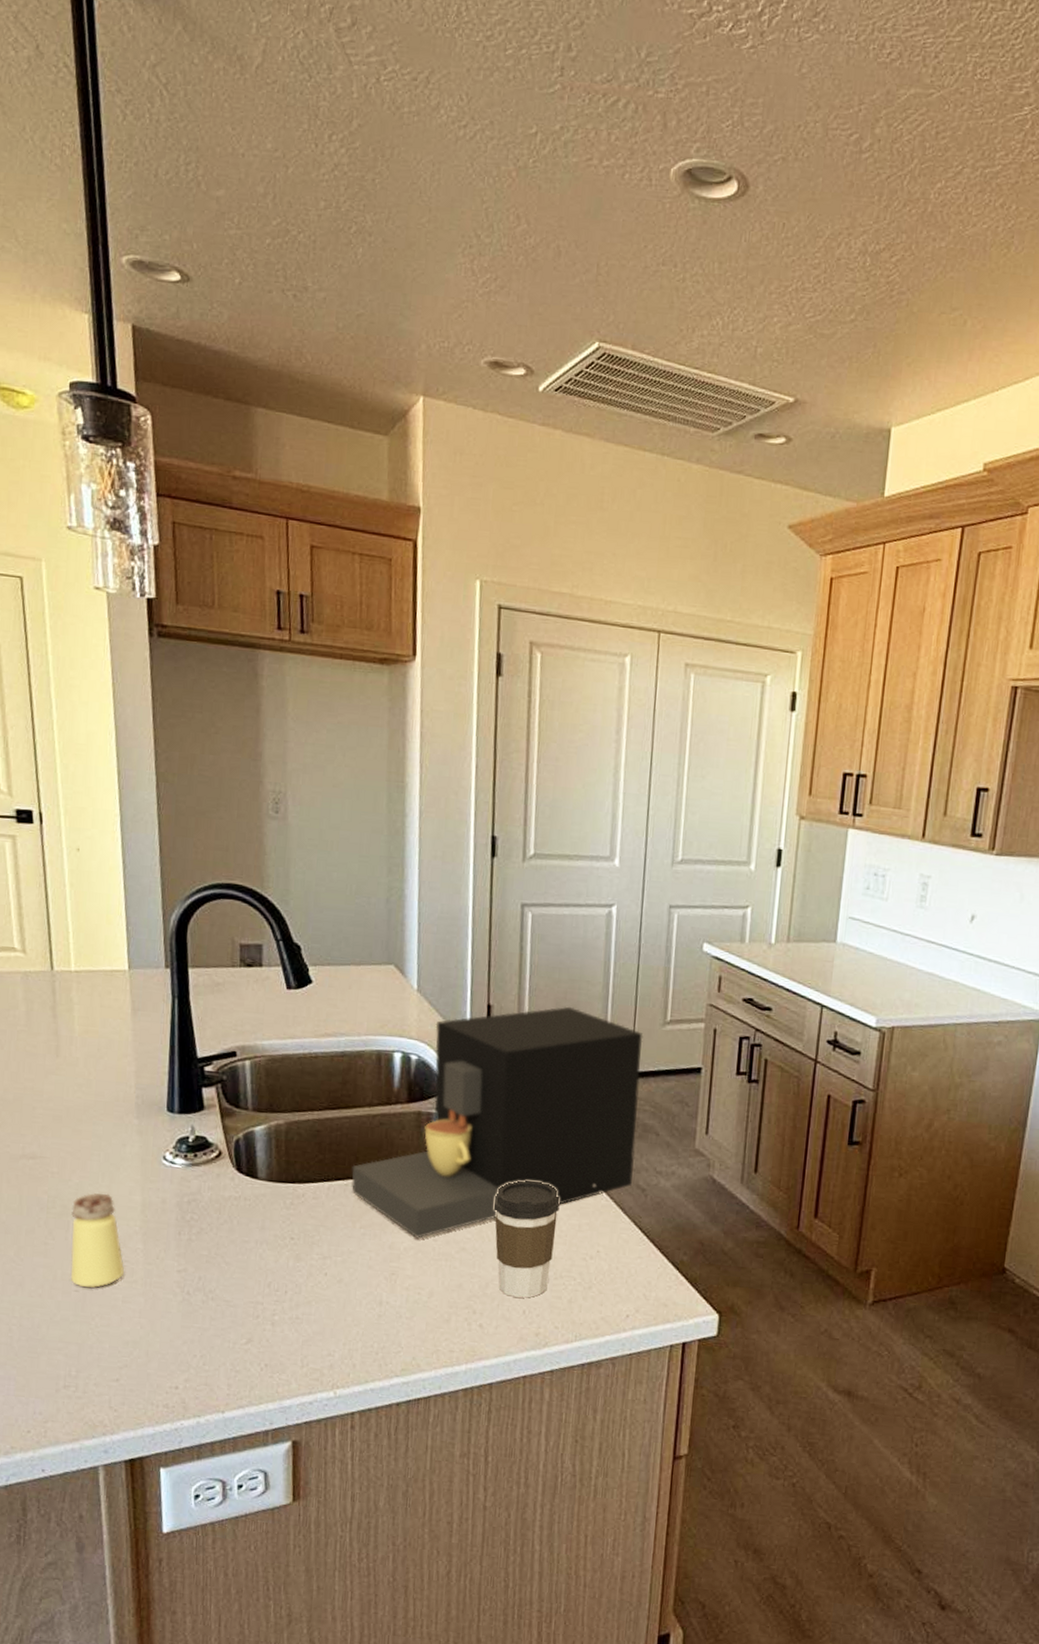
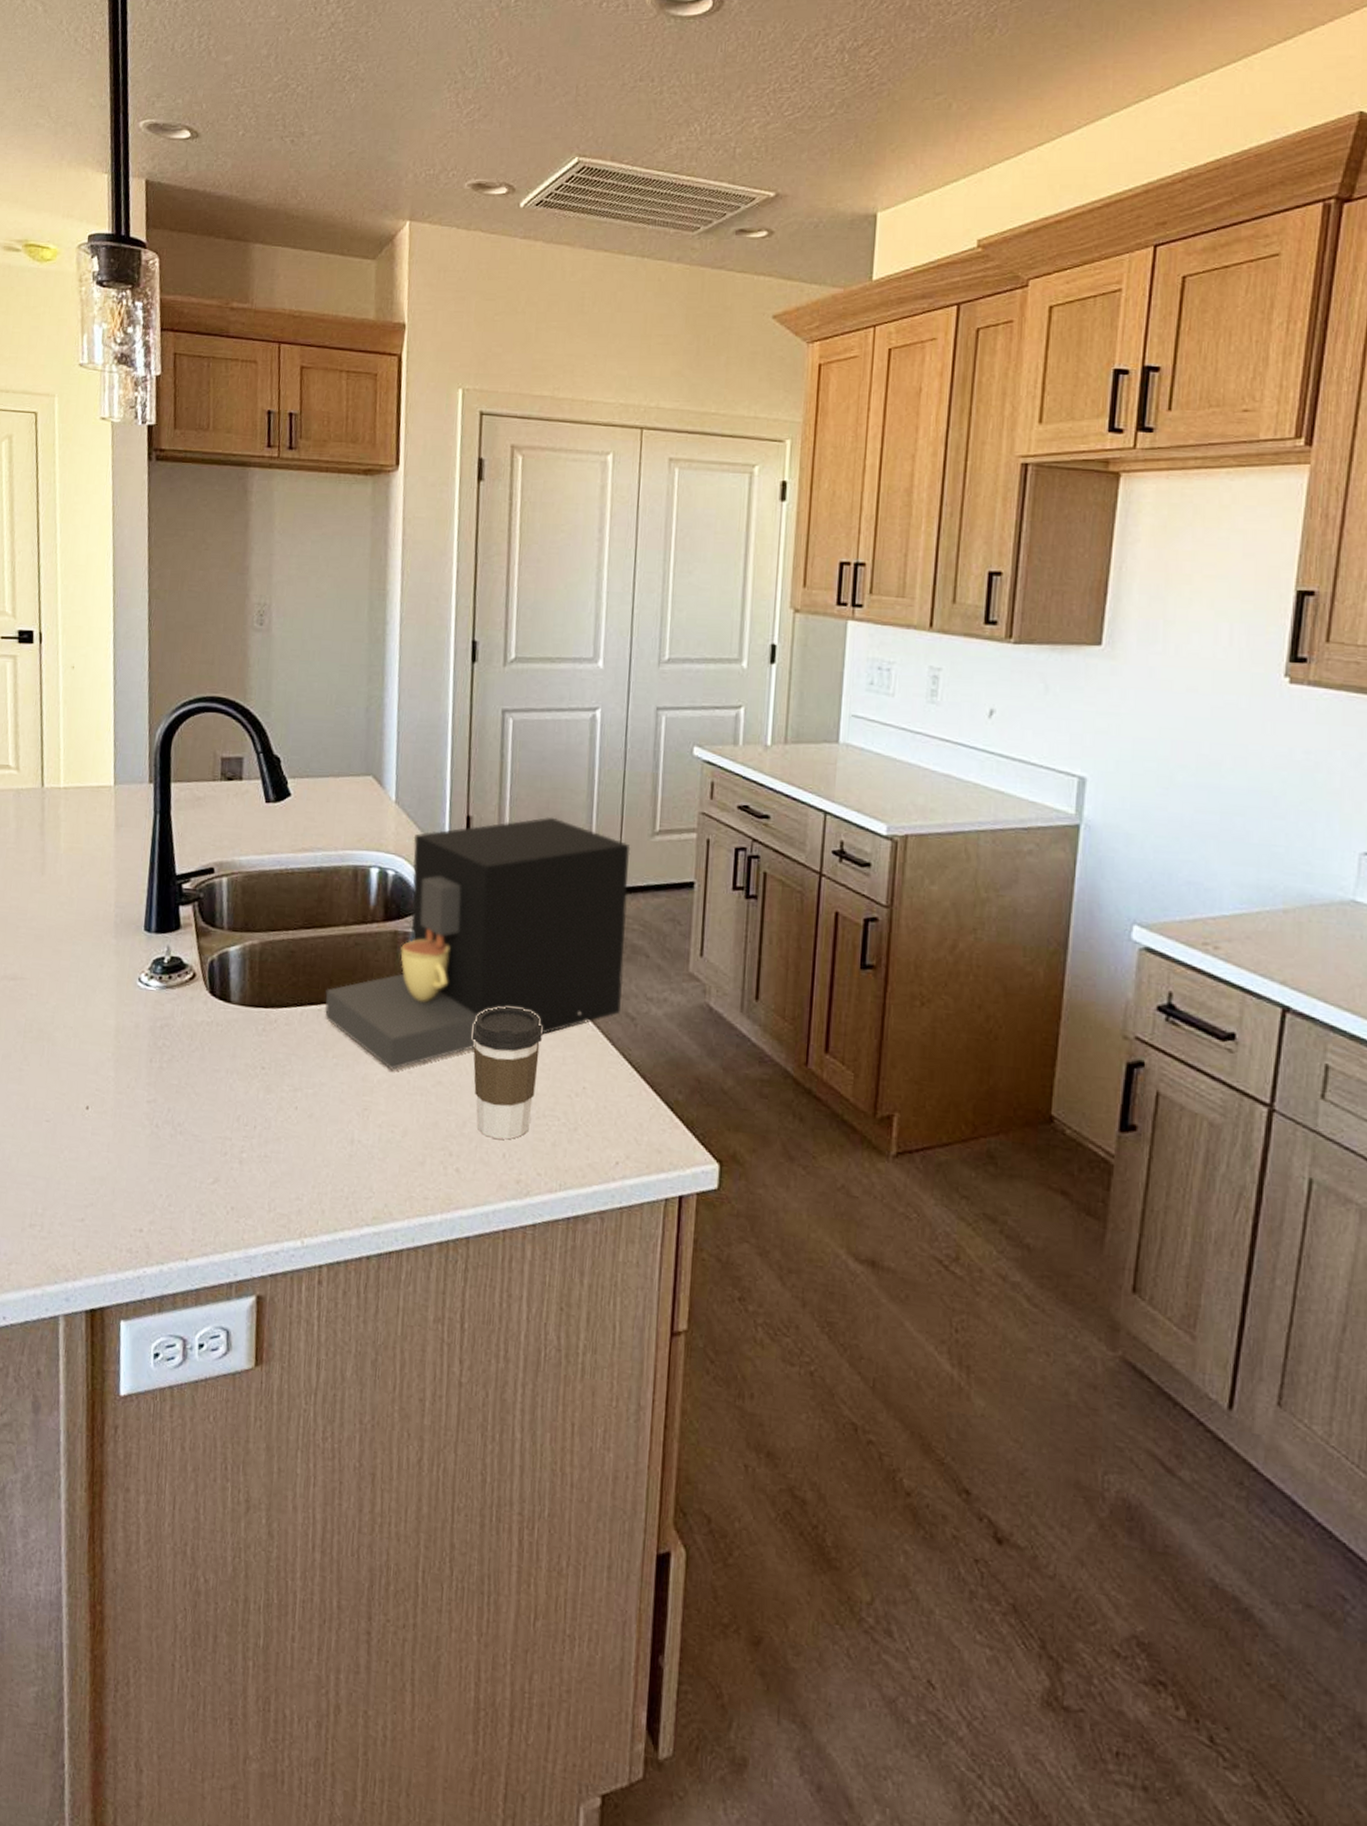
saltshaker: present [70,1193,124,1288] -> none [43,1016,95,1118]

